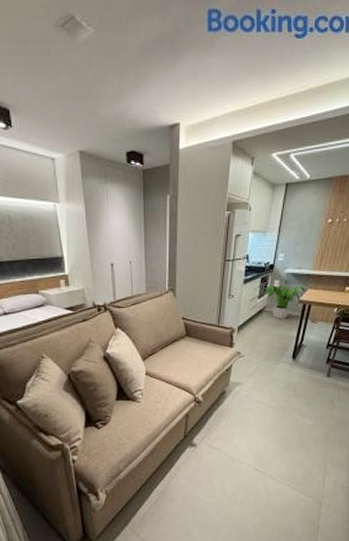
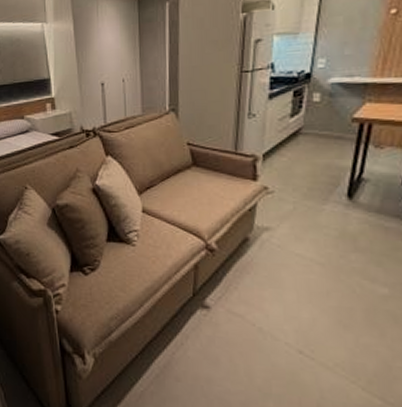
potted plant: present [265,284,307,319] -> none [299,98,364,143]

